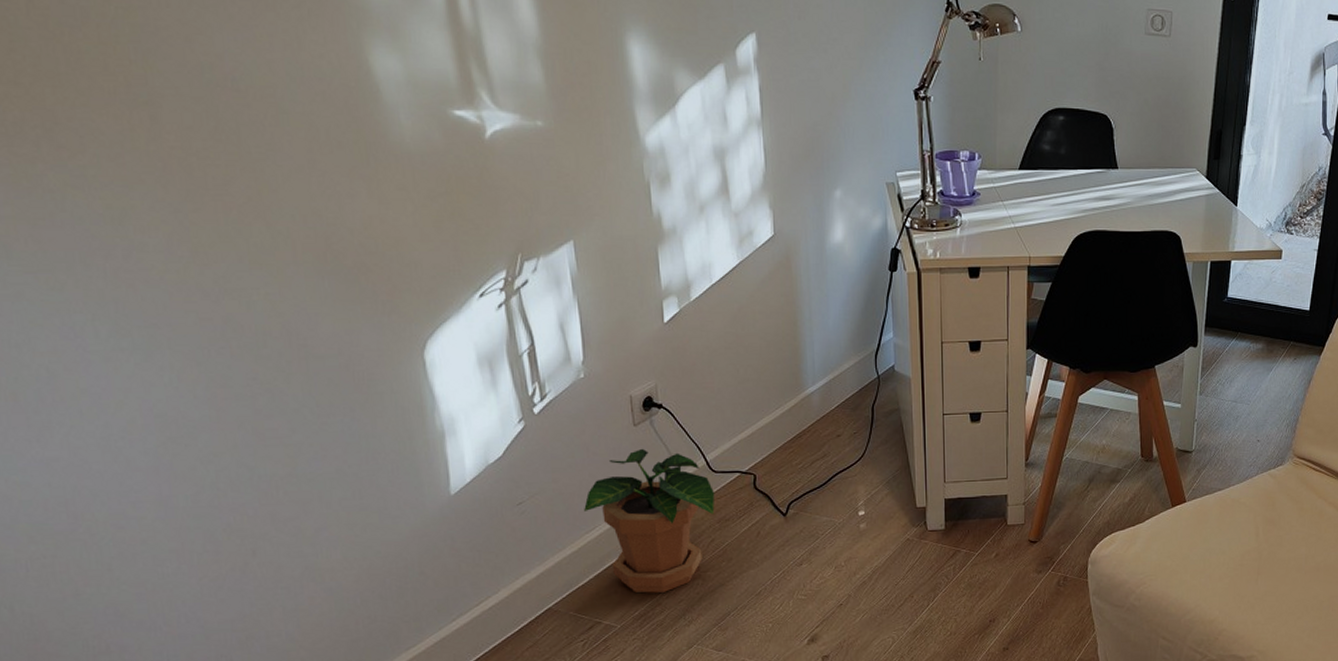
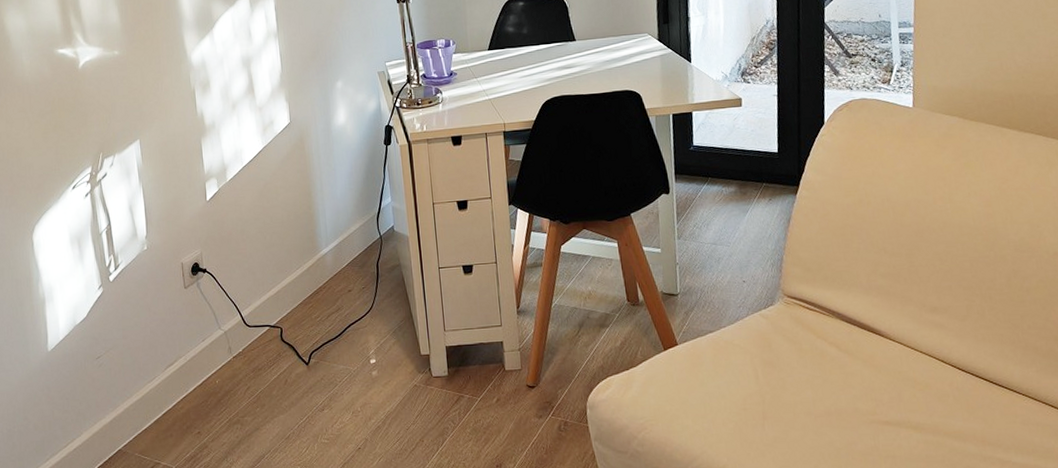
potted plant: present [584,448,715,593] -> none [147,307,250,437]

